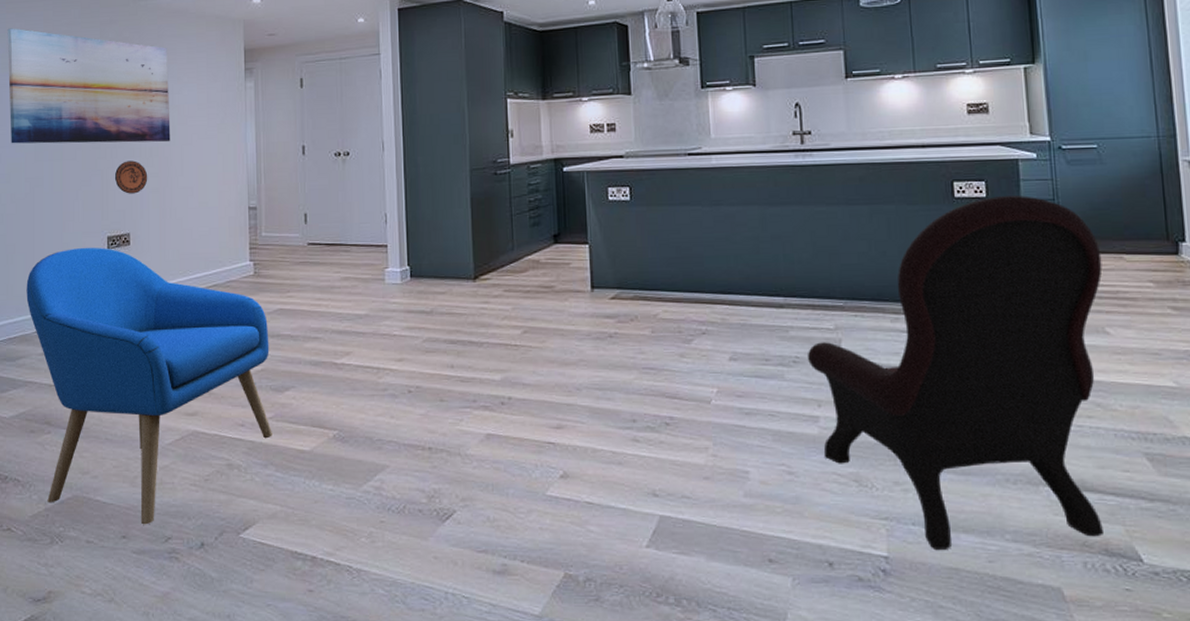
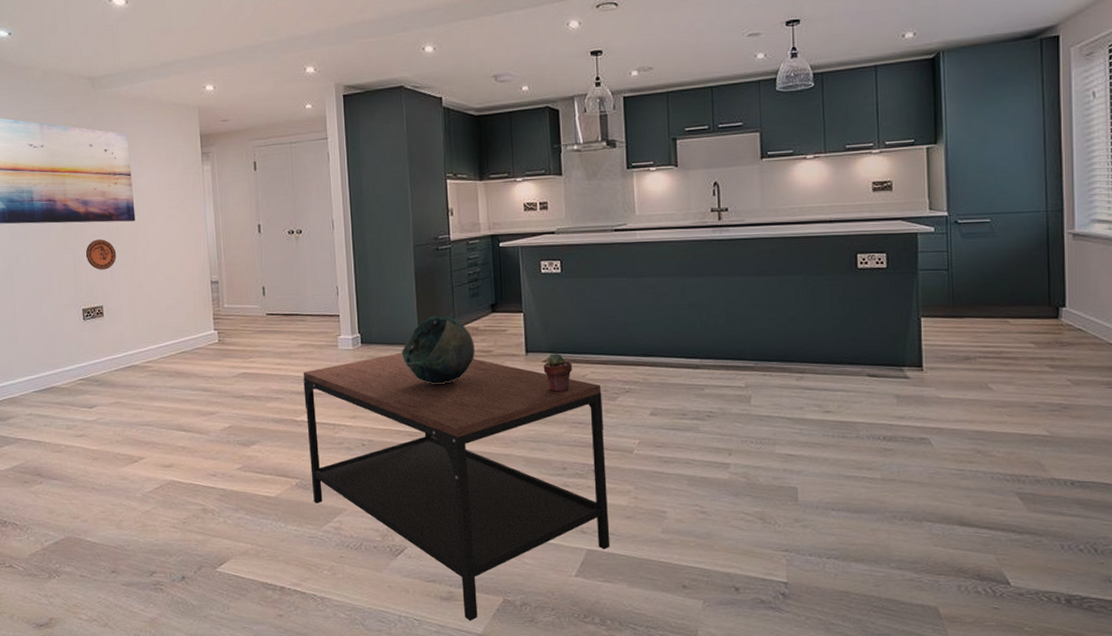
armchair: present [26,247,272,525] -> none [11,318,241,562]
coffee table: none [345,287,686,600] -> present [303,352,610,622]
decorative bowl: none [454,247,535,324] -> present [401,316,475,385]
potted succulent: none [610,289,642,334] -> present [543,352,572,393]
armchair: present [808,195,1103,551] -> none [721,266,989,577]

